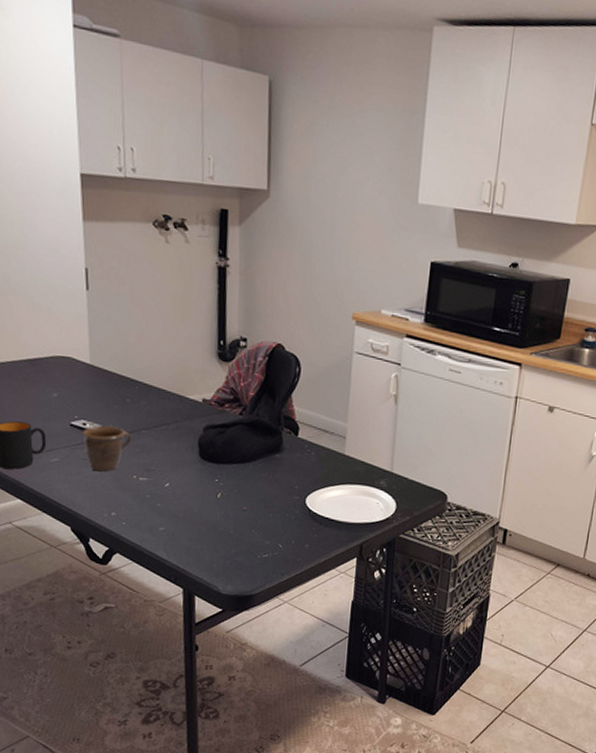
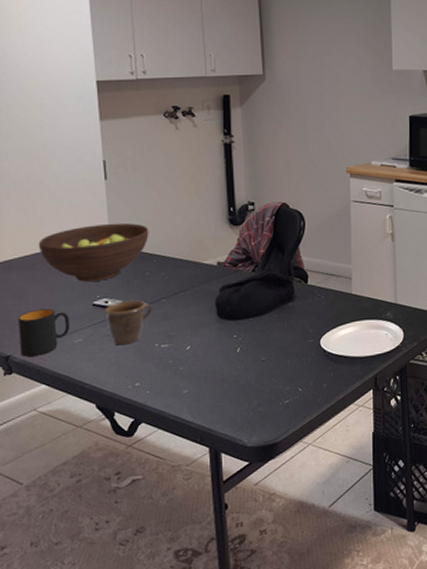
fruit bowl: none [15,338,132,401] -> present [38,223,149,282]

